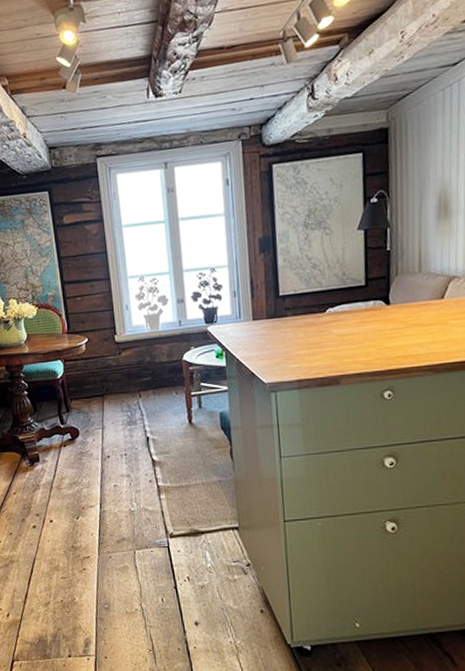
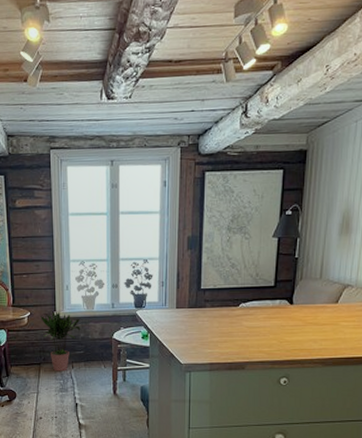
potted plant: none [100,335,146,403] -> present [41,311,81,372]

